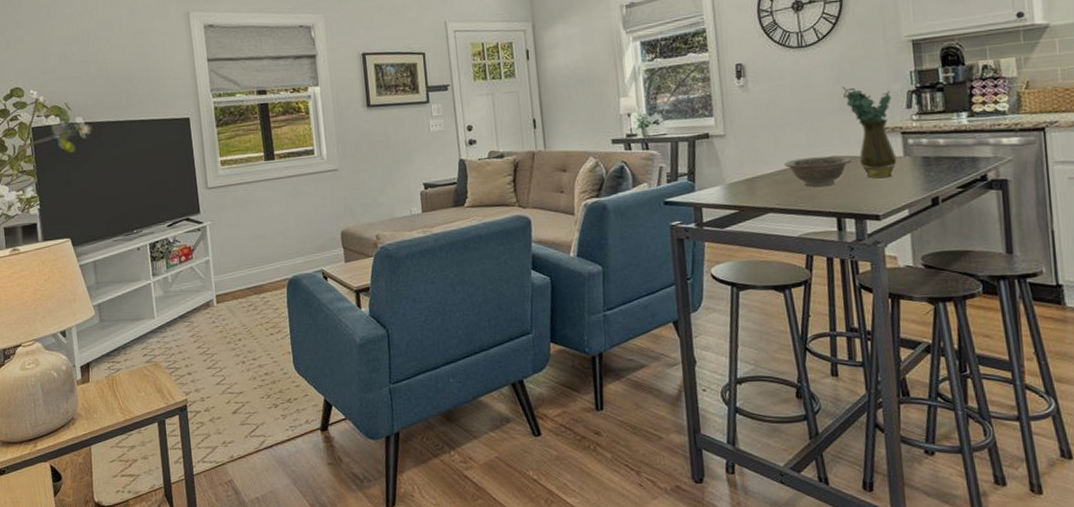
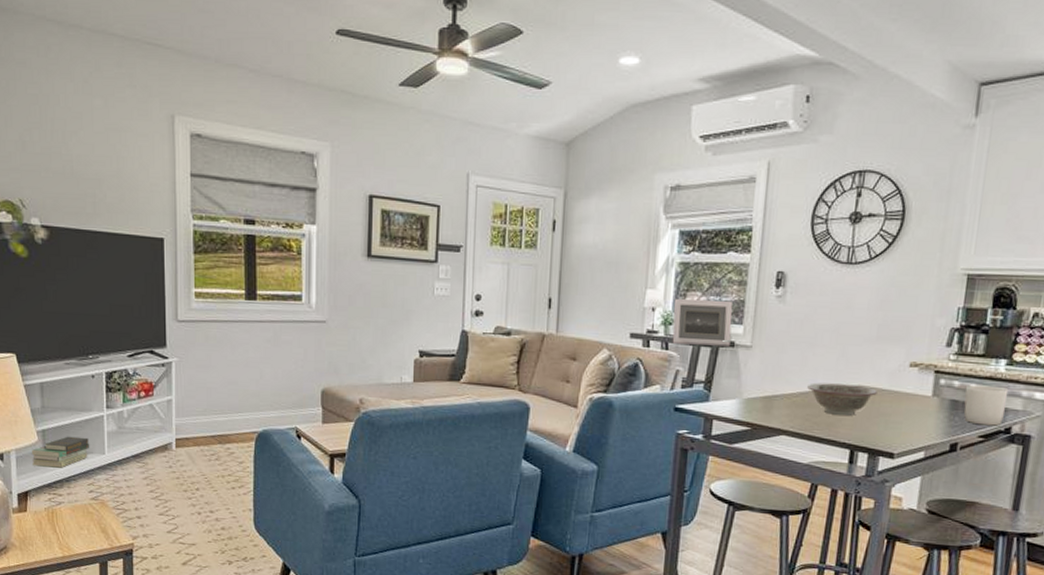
books: none [89,305,141,338] -> present [31,436,90,468]
picture frame: none [646,97,705,144] -> present [672,298,733,347]
vase: present [841,87,897,178] -> none [883,313,933,416]
mug: none [935,138,977,177] -> present [963,384,1009,426]

